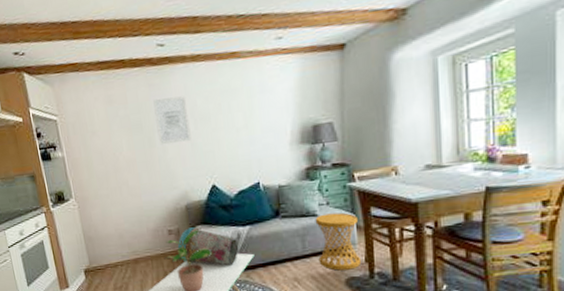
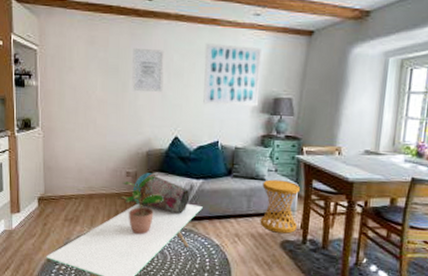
wall art: none [228,74,297,146] -> present [203,43,261,106]

